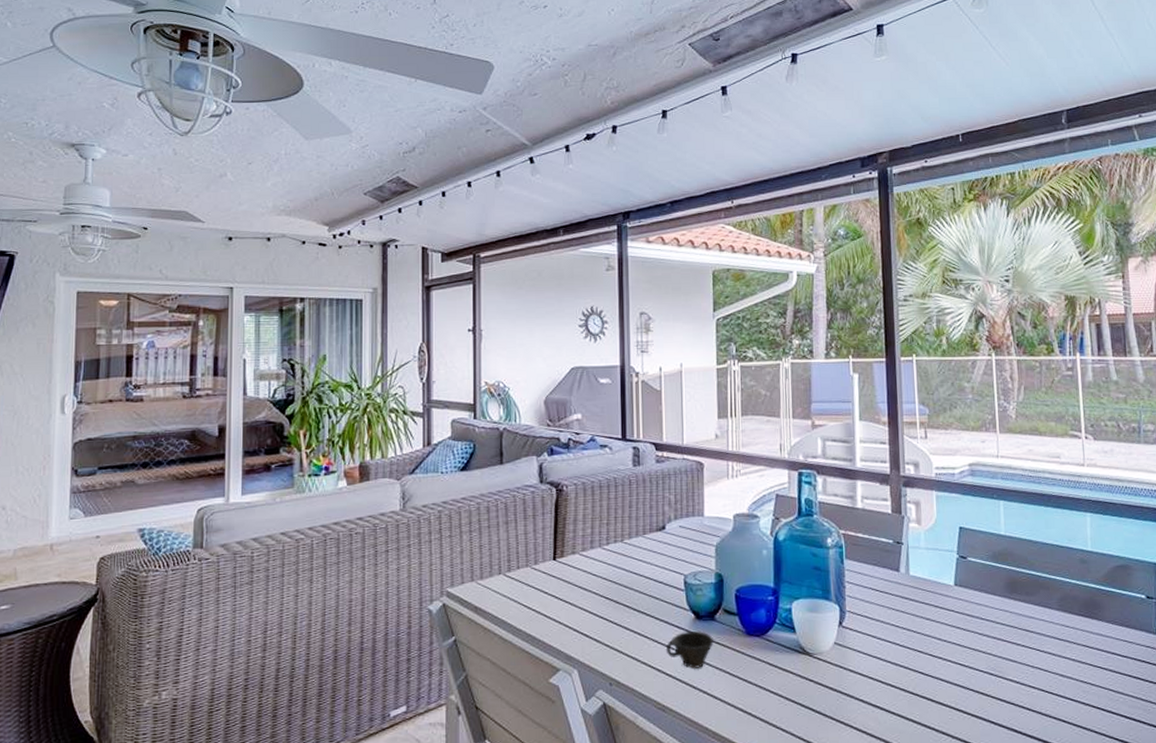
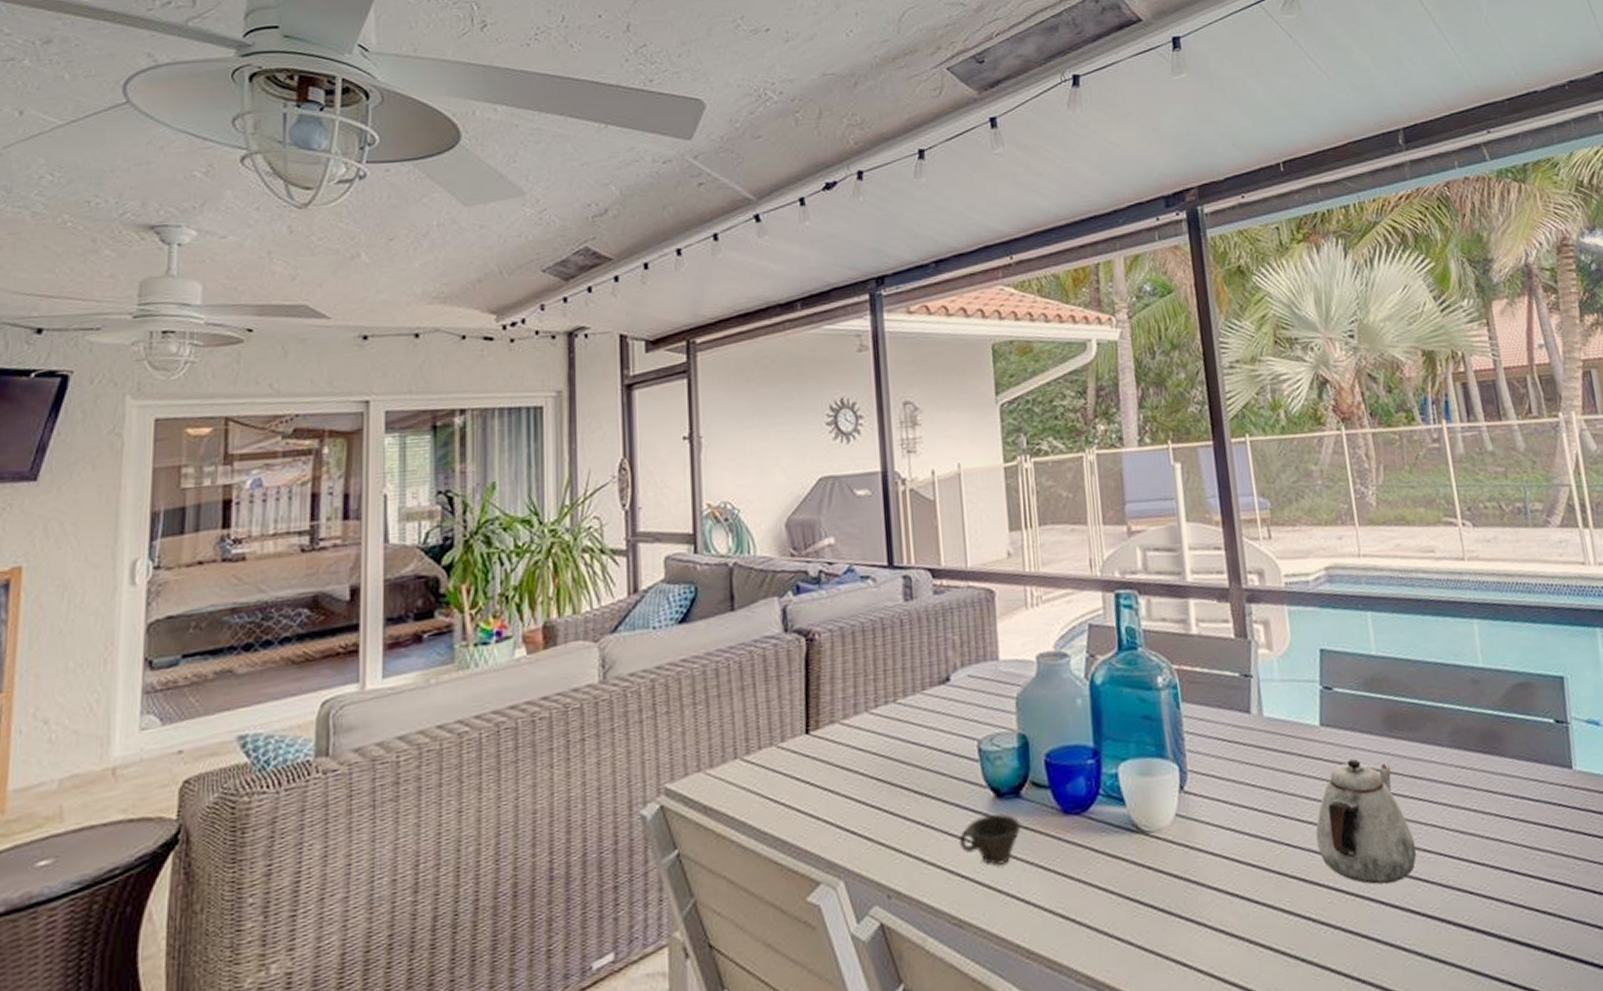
teapot: none [943,613,1024,708] -> present [1316,759,1417,885]

